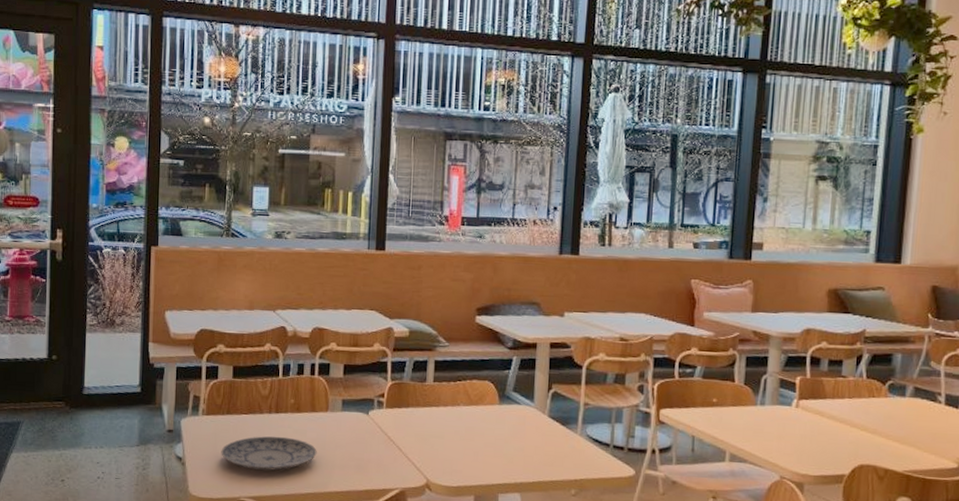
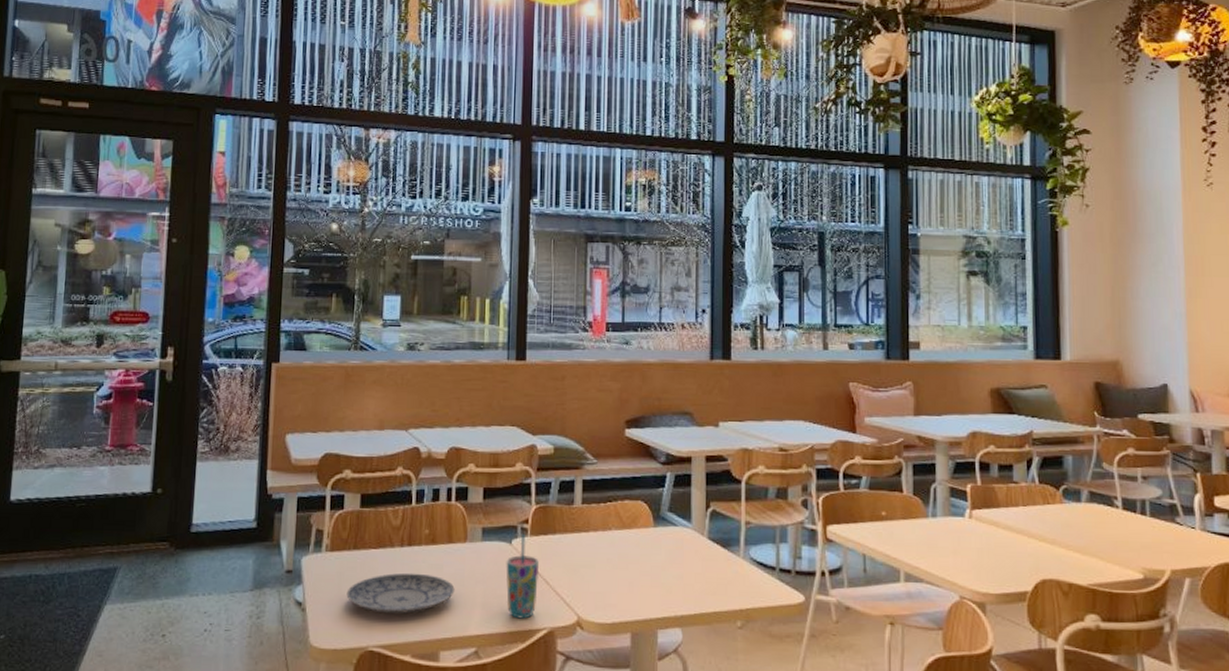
cup: none [363,407,393,480] -> present [506,534,540,619]

